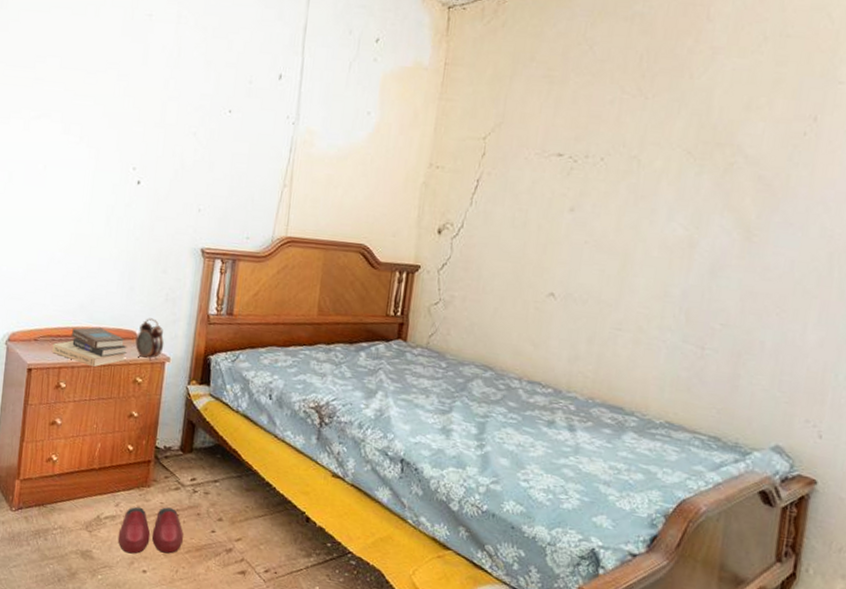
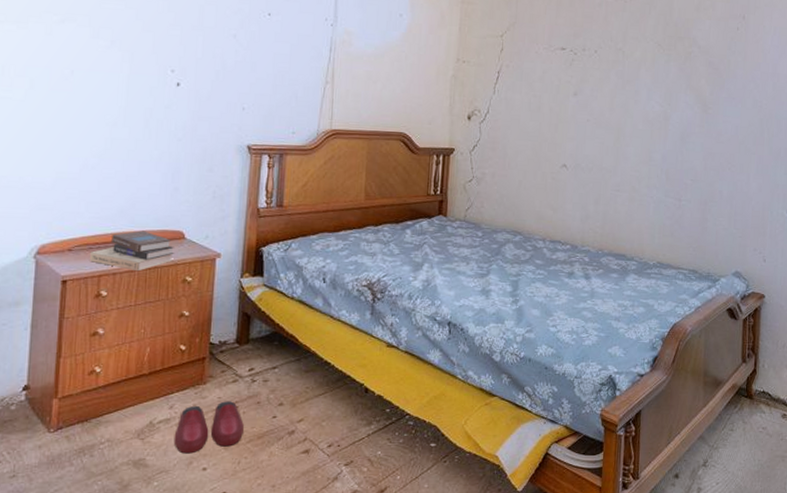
alarm clock: present [135,318,164,361] -> none [183,216,214,259]

